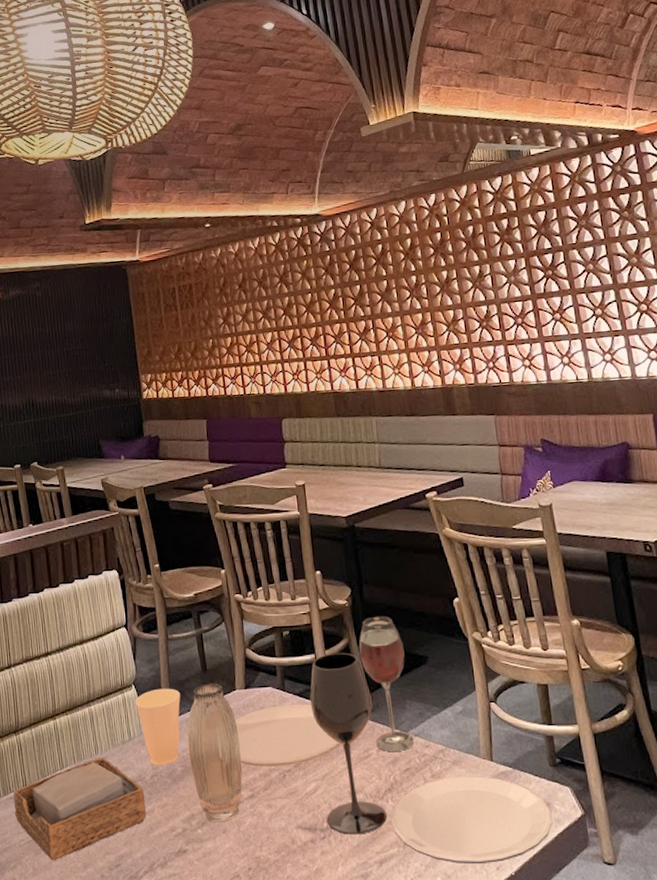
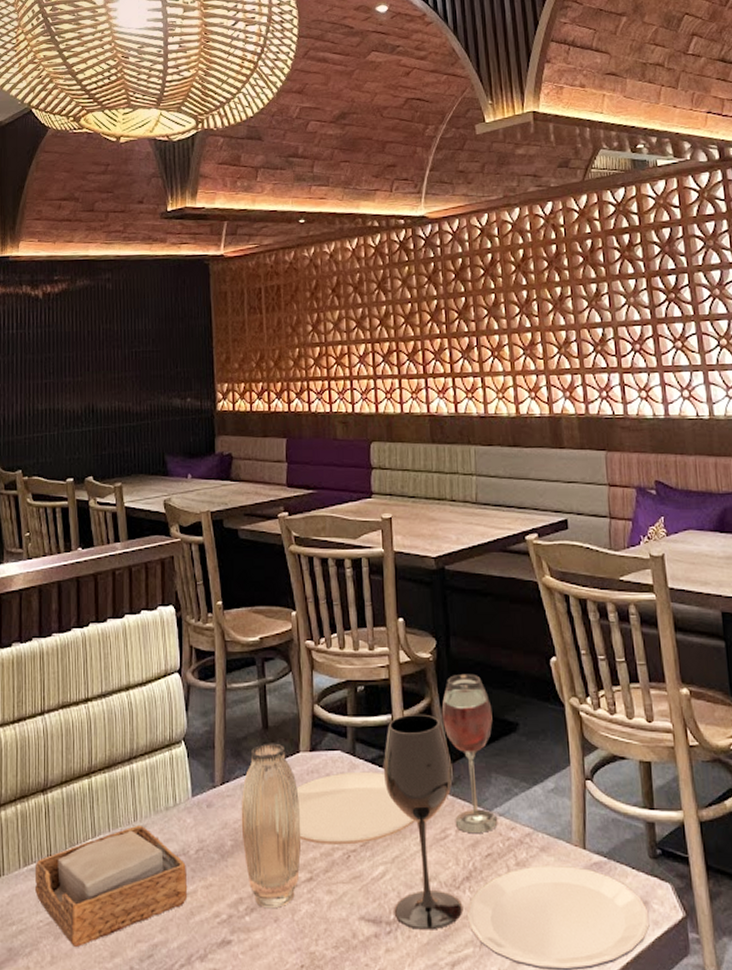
cup: present [135,688,181,765] -> none [184,746,236,838]

